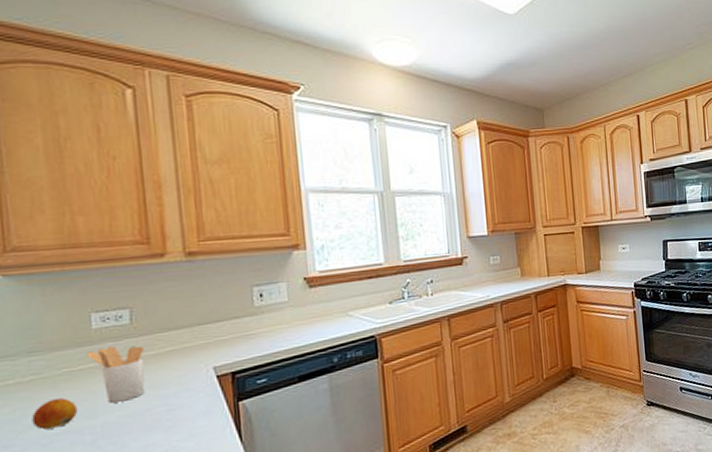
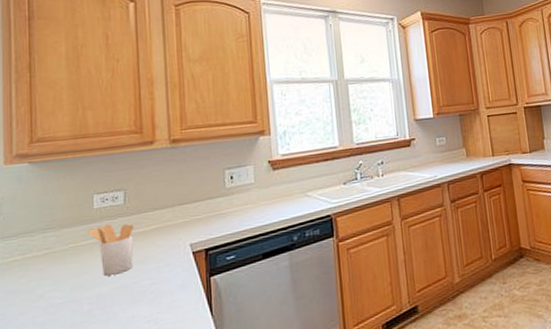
fruit: present [31,398,79,430] -> none [43,270,79,299]

